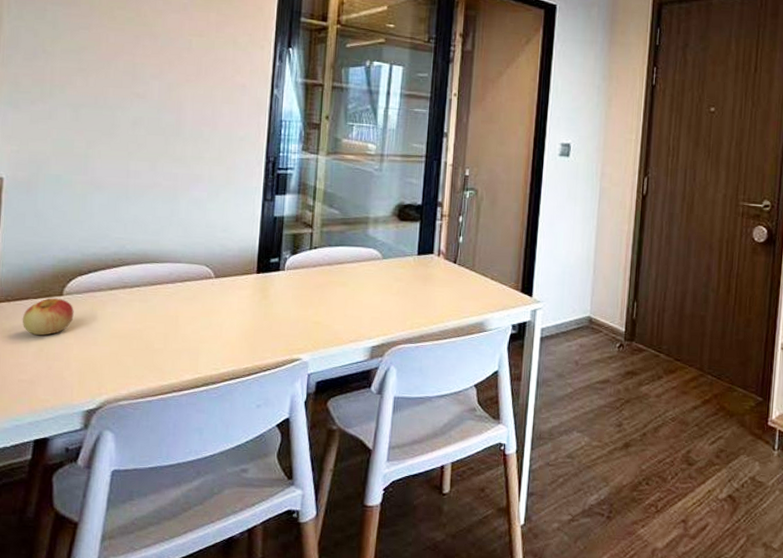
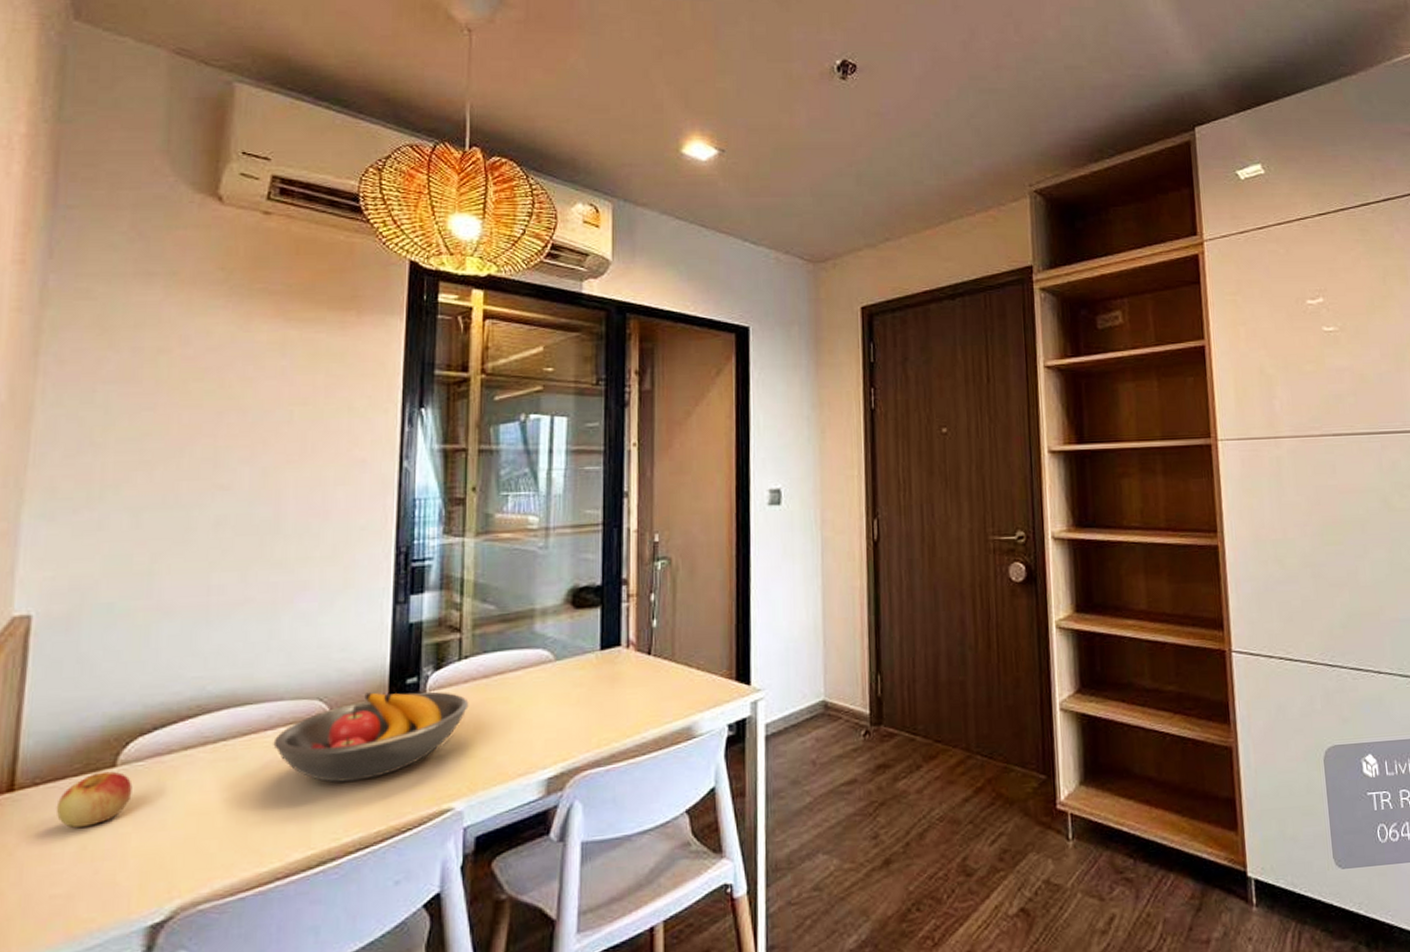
fruit bowl: none [173,265,316,329] -> present [273,691,469,782]

